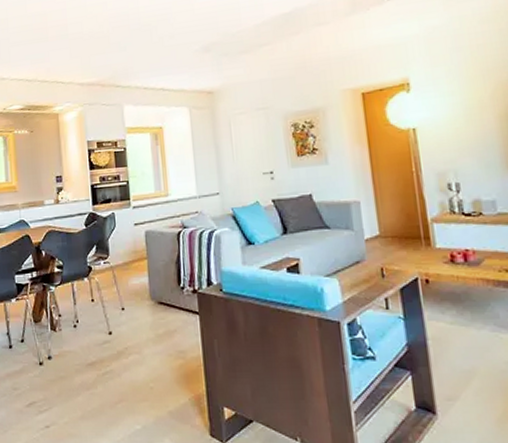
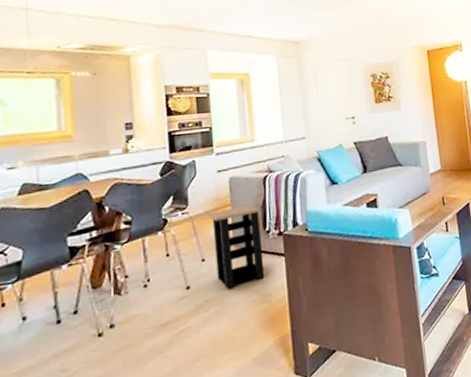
side table: none [125,259,180,340] -> present [207,204,265,289]

